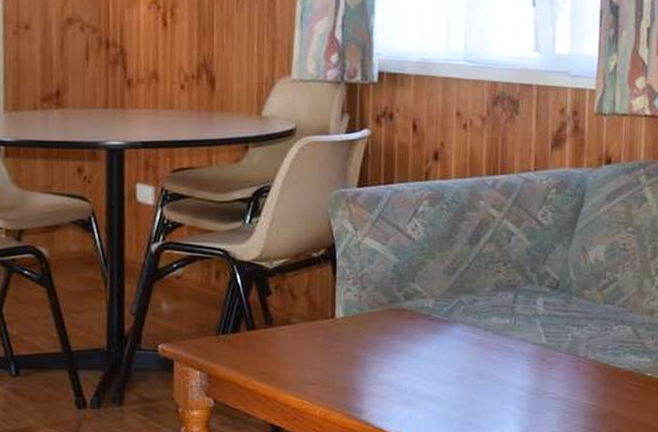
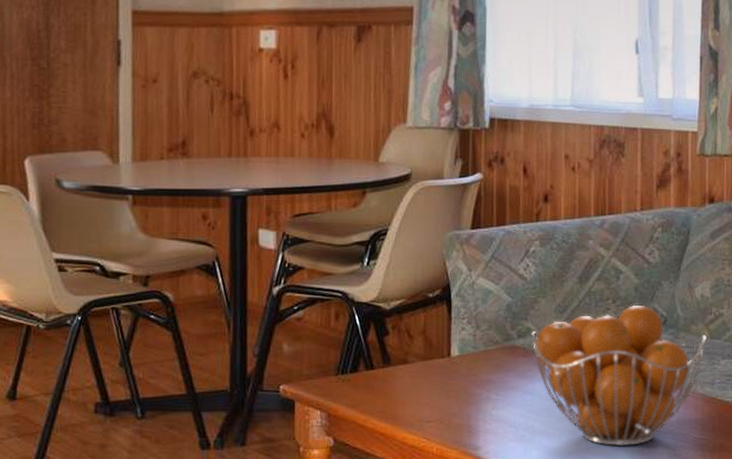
fruit basket: none [419,267,600,412] -> present [531,304,706,447]

